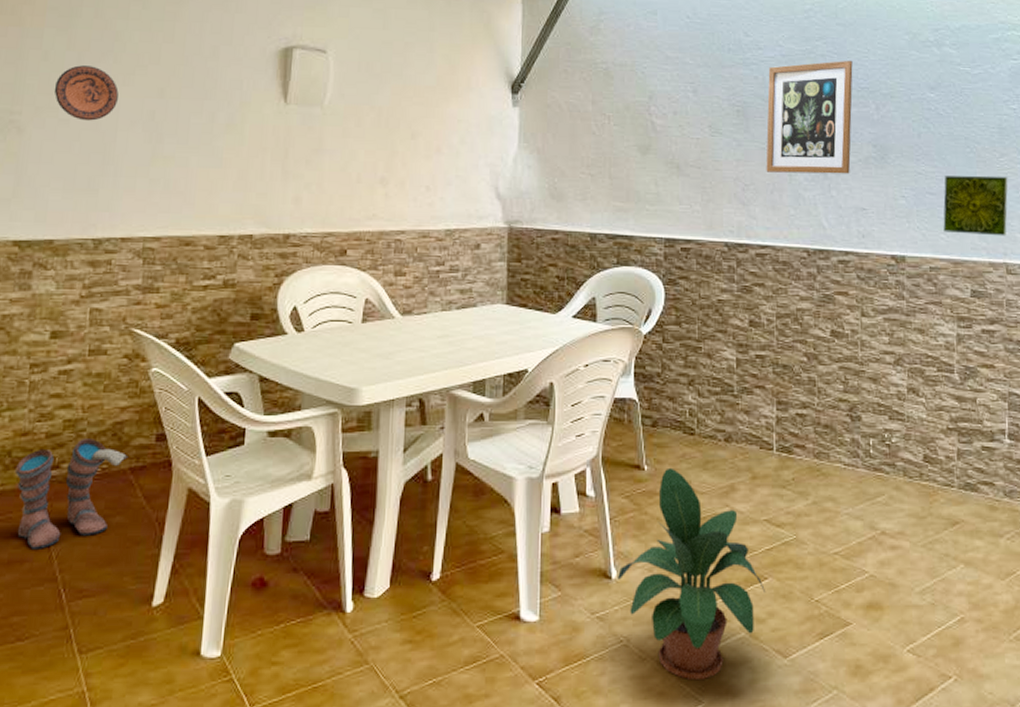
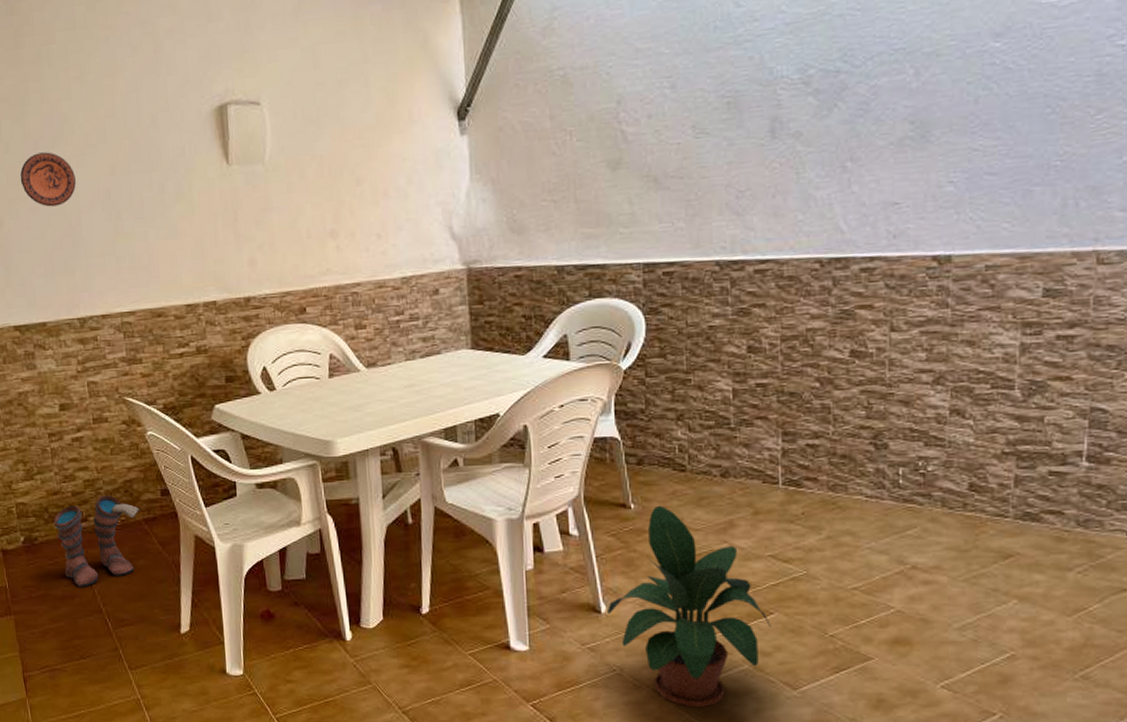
wall art: present [766,60,853,174] -> none [765,15,883,173]
decorative tile: present [943,175,1008,236] -> none [1007,138,1107,221]

